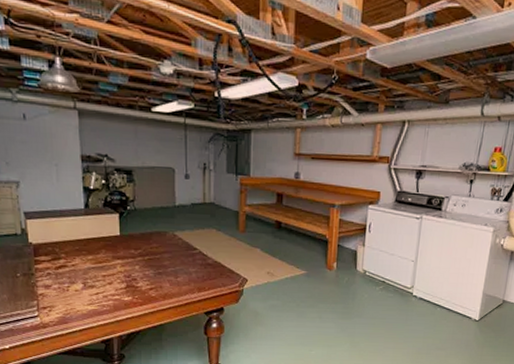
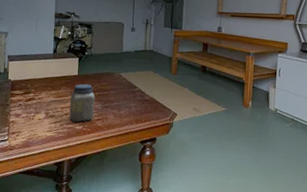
jar: none [112,246,145,293] -> present [69,83,95,123]

